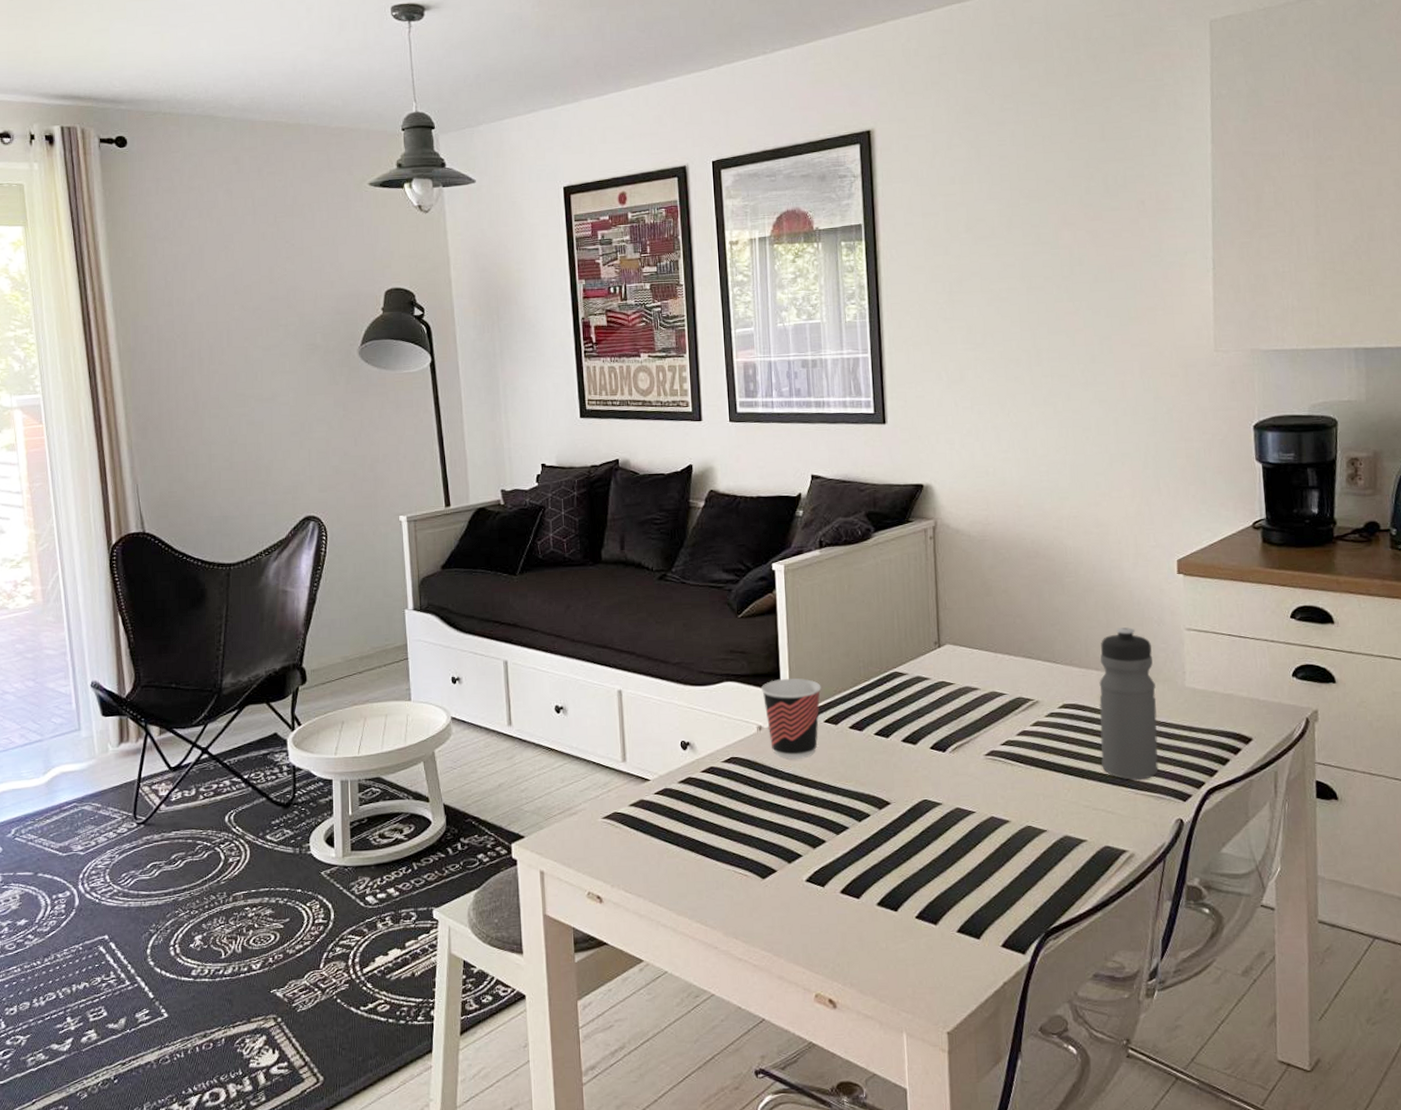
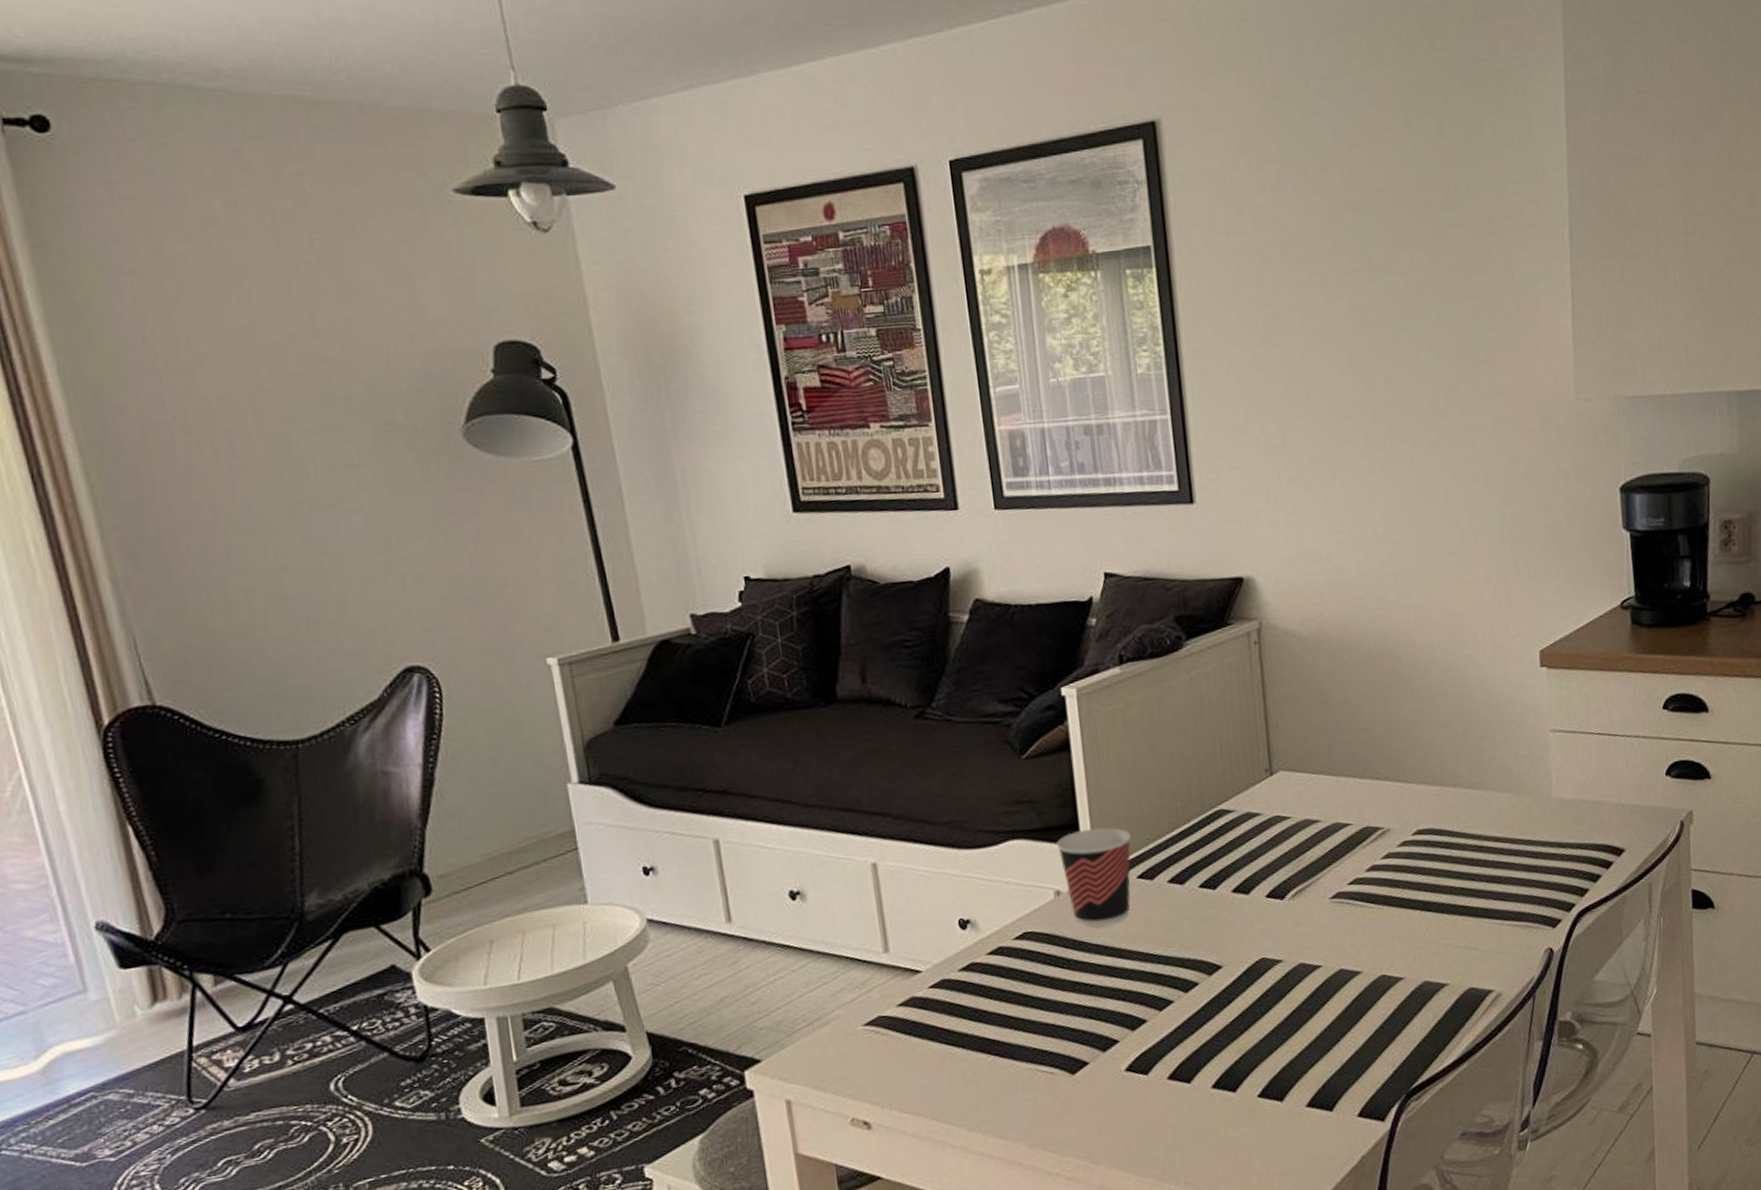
water bottle: present [1099,627,1159,780] -> none [1457,734,1525,910]

